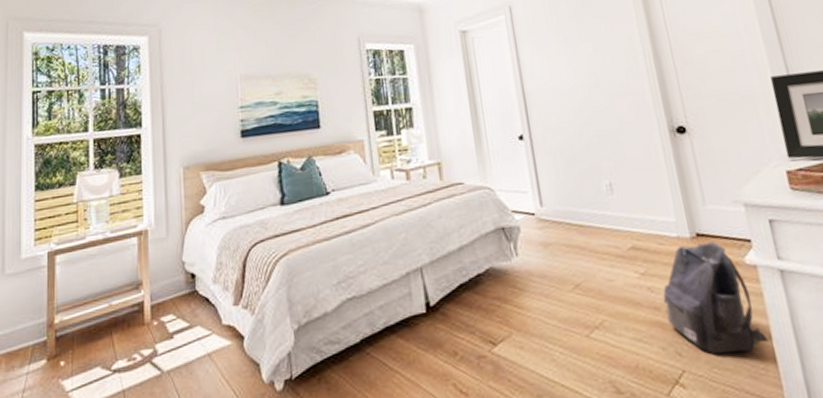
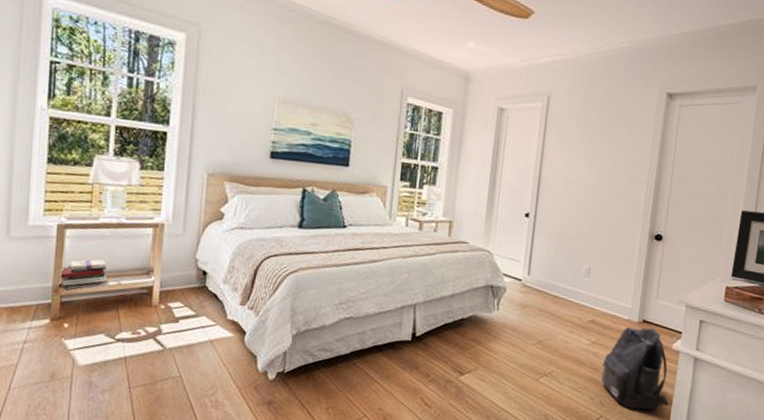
books: none [52,281,98,318] -> present [58,259,107,286]

